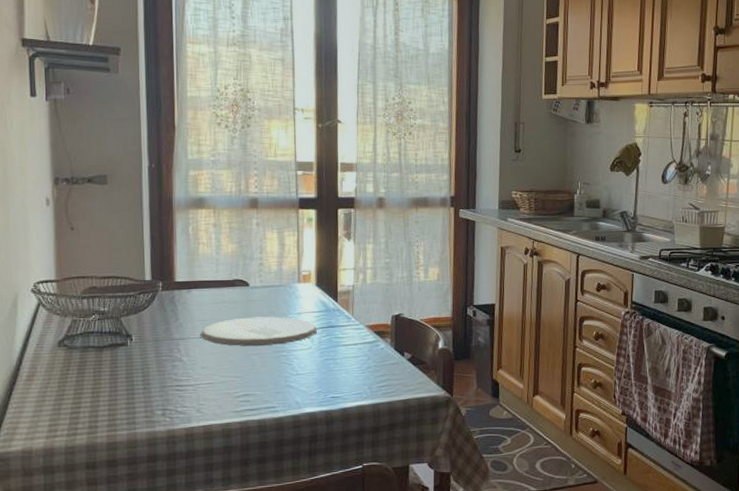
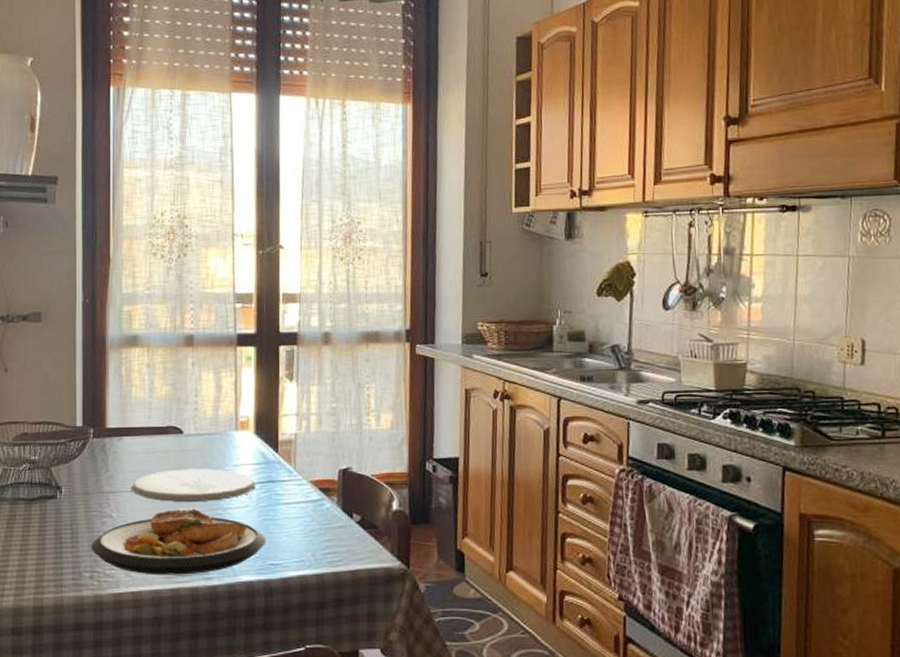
plate: none [162,351,328,411] -> present [91,508,267,575]

